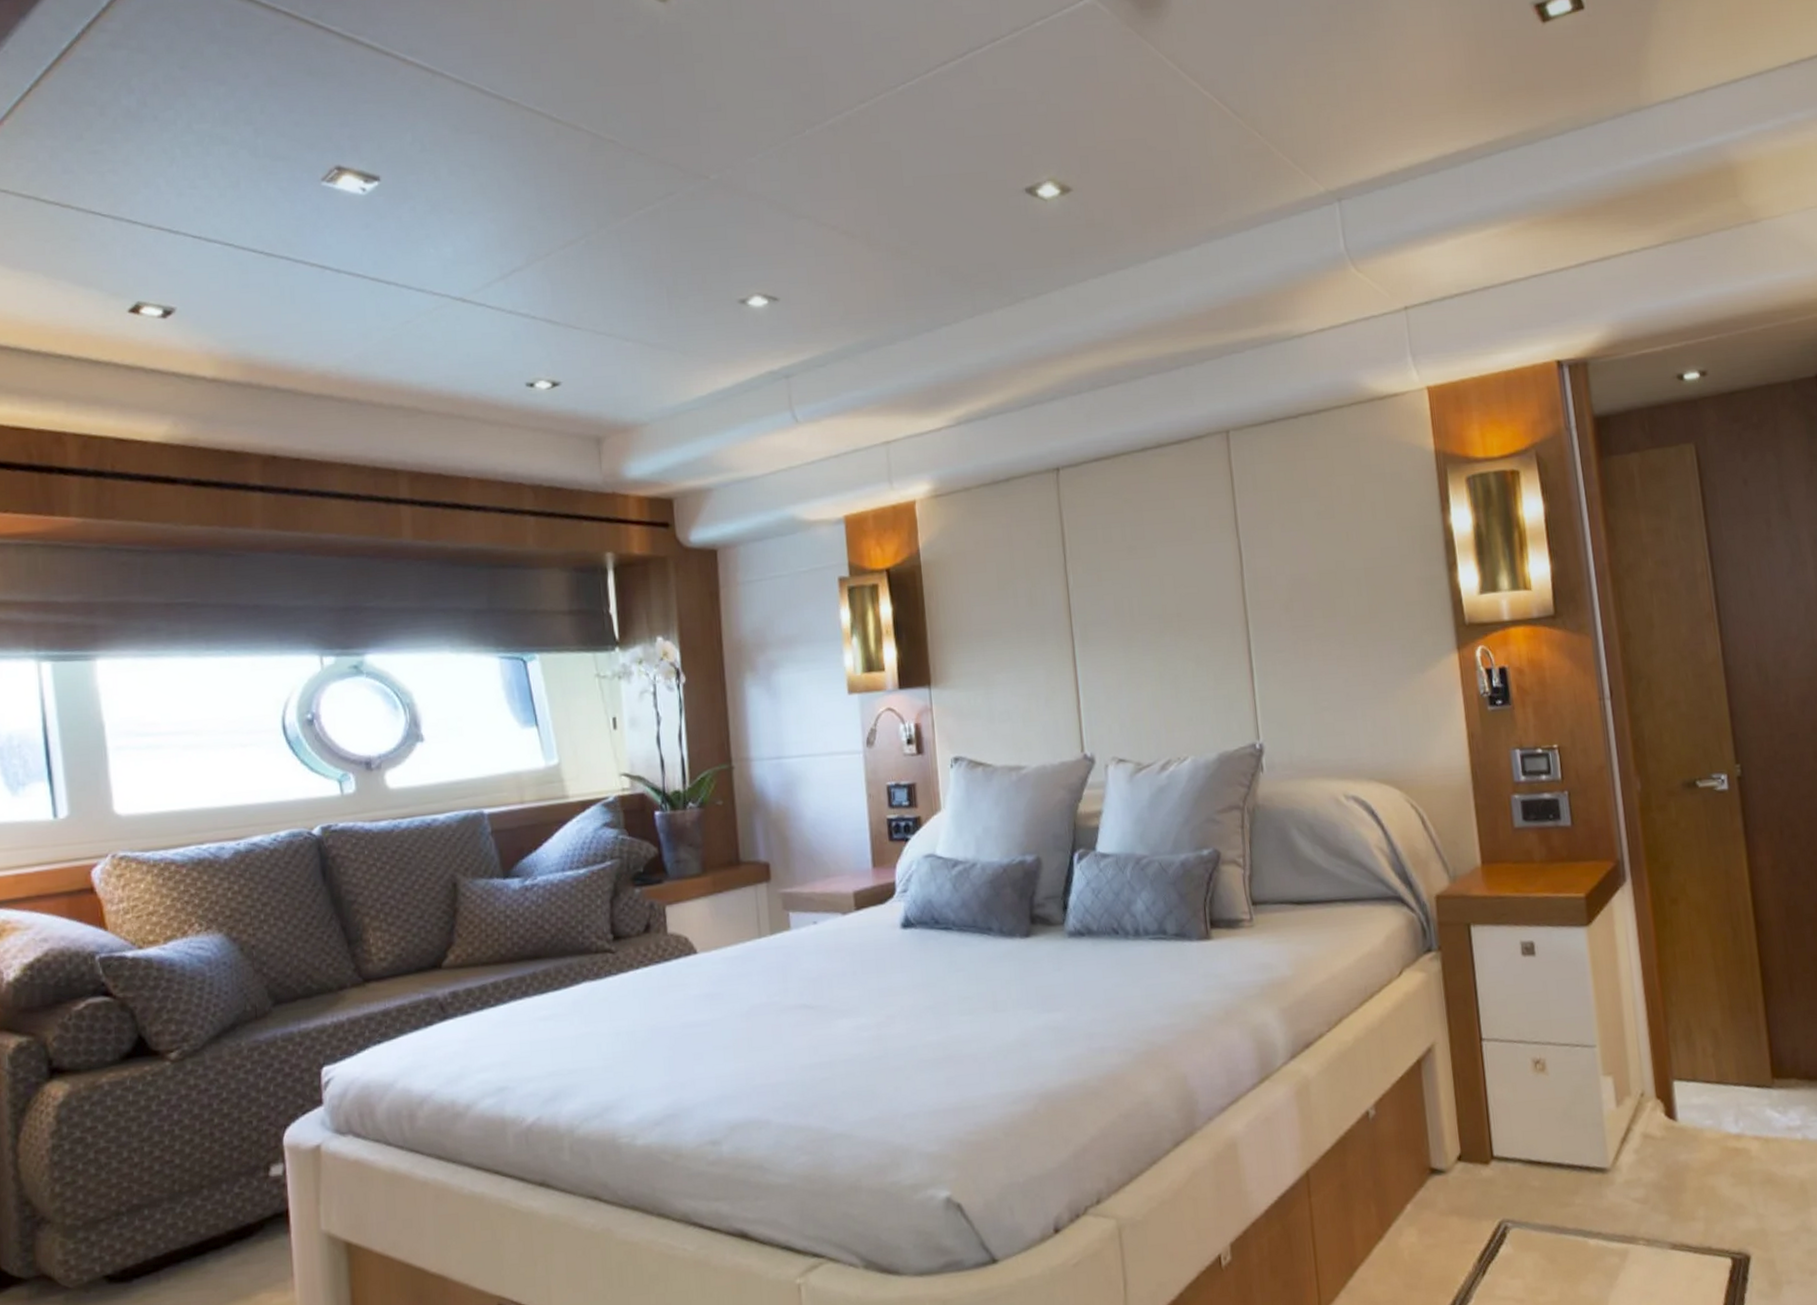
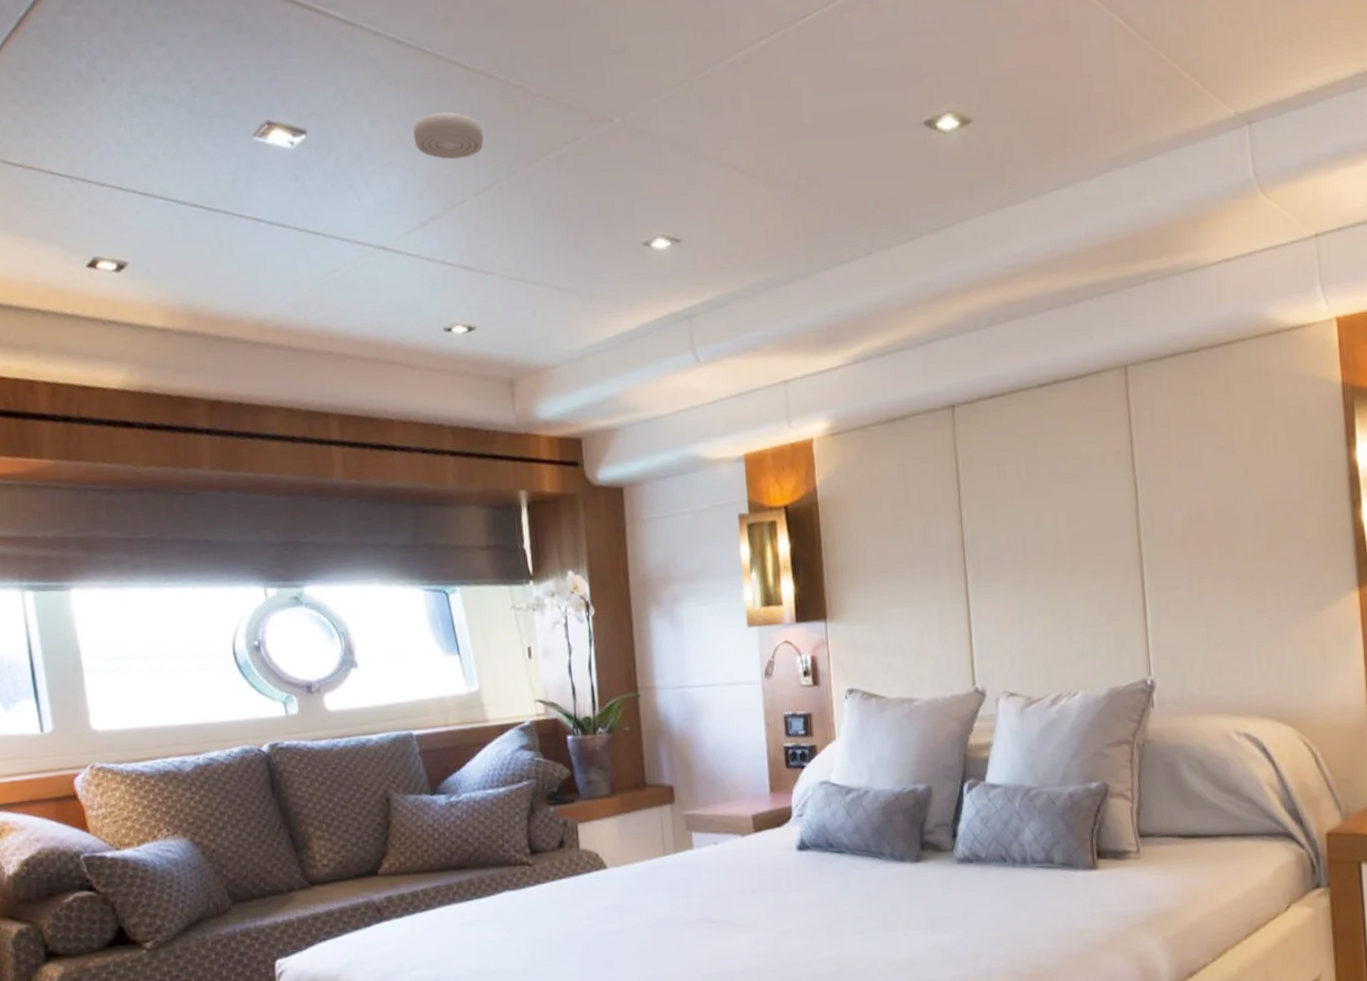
smoke detector: none [495,163,573,211] -> present [413,112,484,159]

